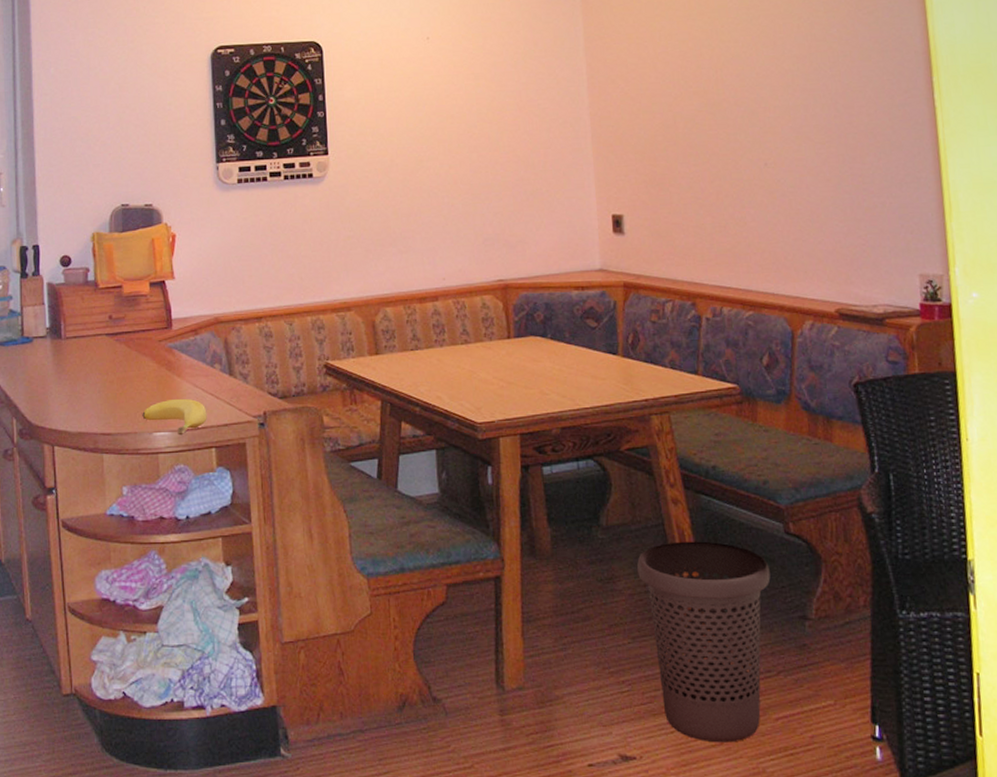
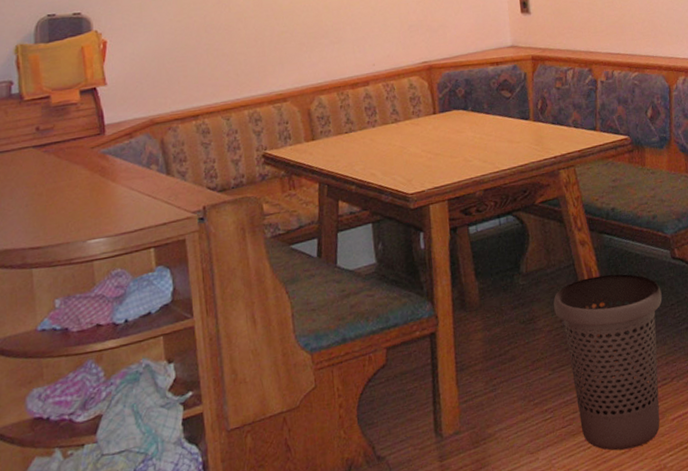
banana: present [142,398,207,436] -> none [75,202,145,240]

